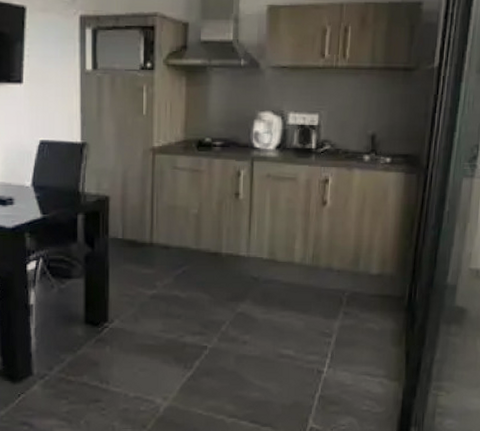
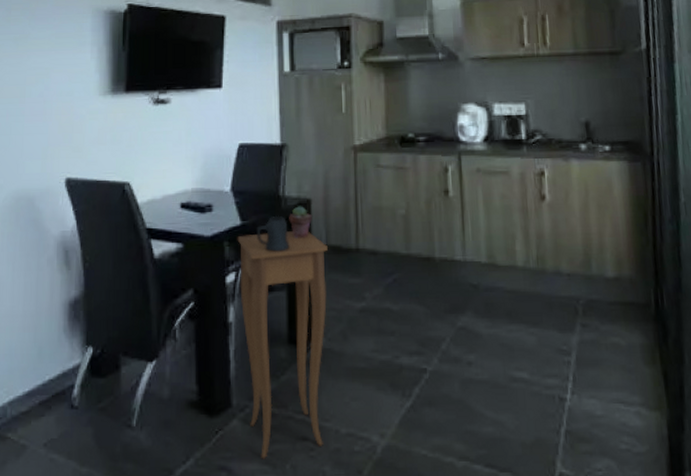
side table: none [38,225,124,417] -> present [237,231,328,459]
mug: none [56,210,88,245] -> present [256,215,290,253]
potted succulent: none [88,202,110,232] -> present [289,206,312,239]

